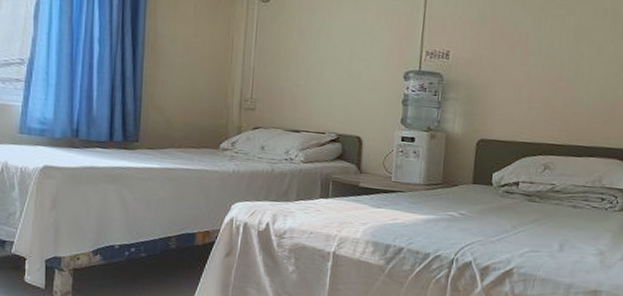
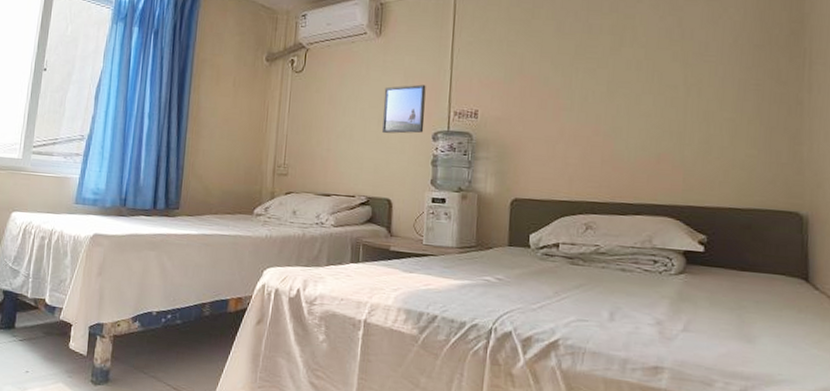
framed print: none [354,21,399,72] -> present [382,84,426,134]

